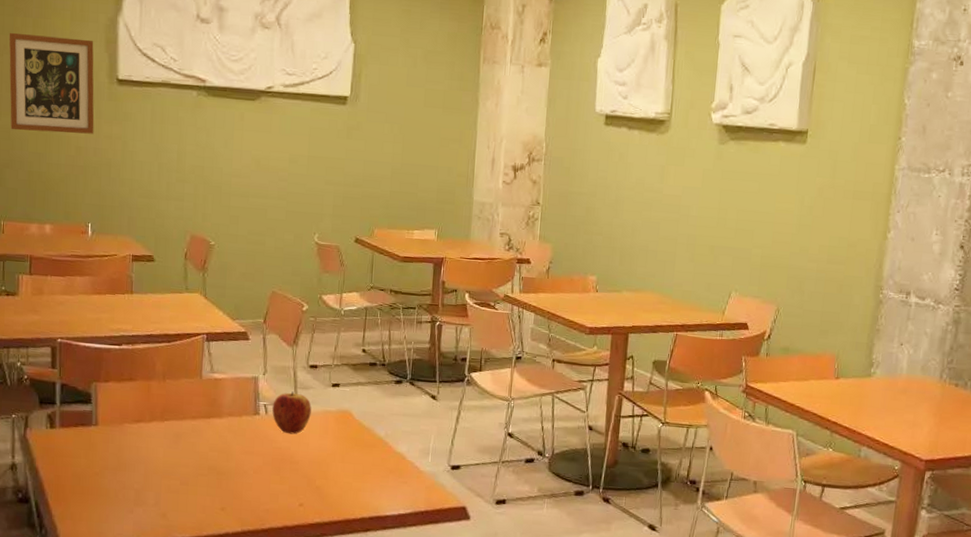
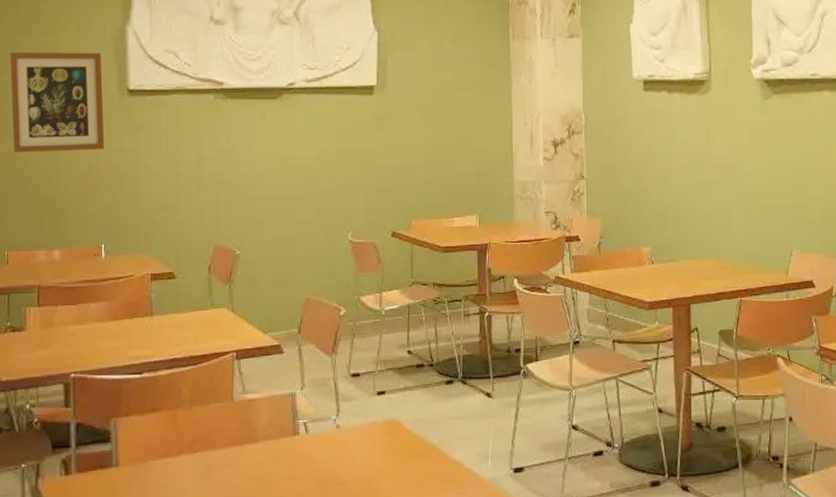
apple: present [272,391,312,434] -> none [313,405,356,453]

